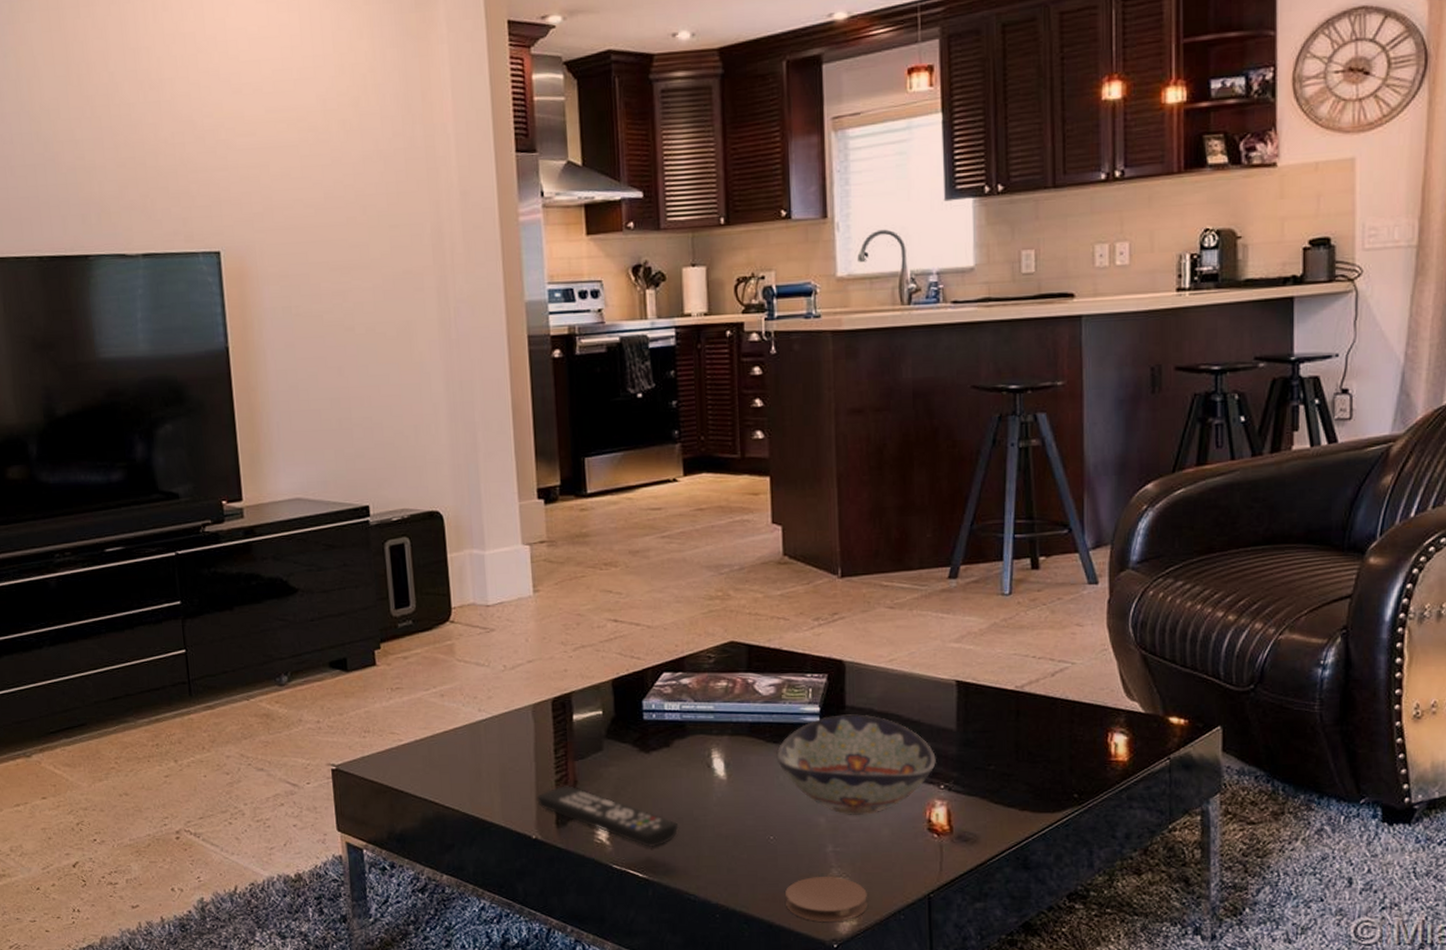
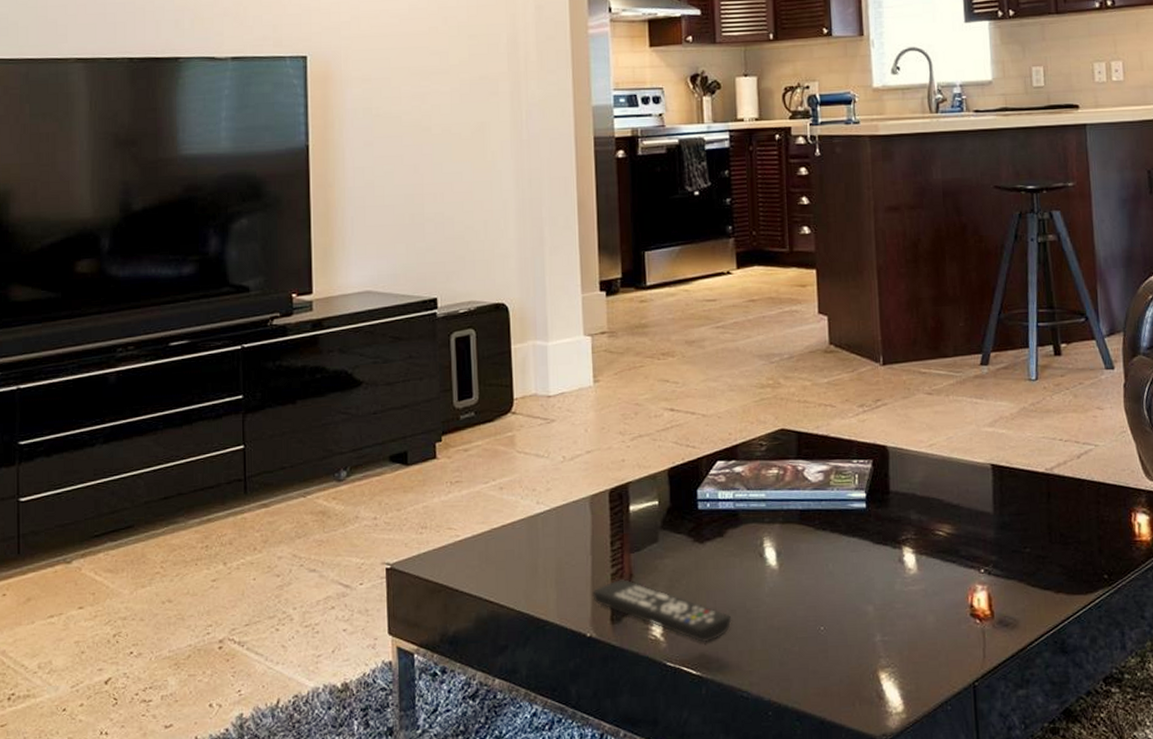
decorative bowl: present [776,714,936,815] -> none [825,499,976,603]
coaster: present [785,877,867,922] -> none [836,667,916,716]

